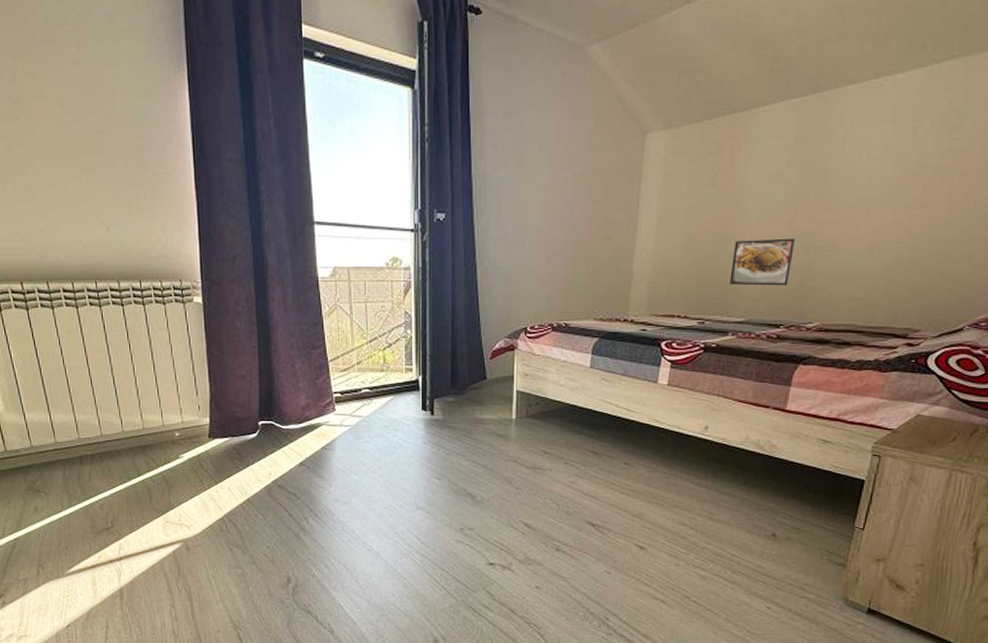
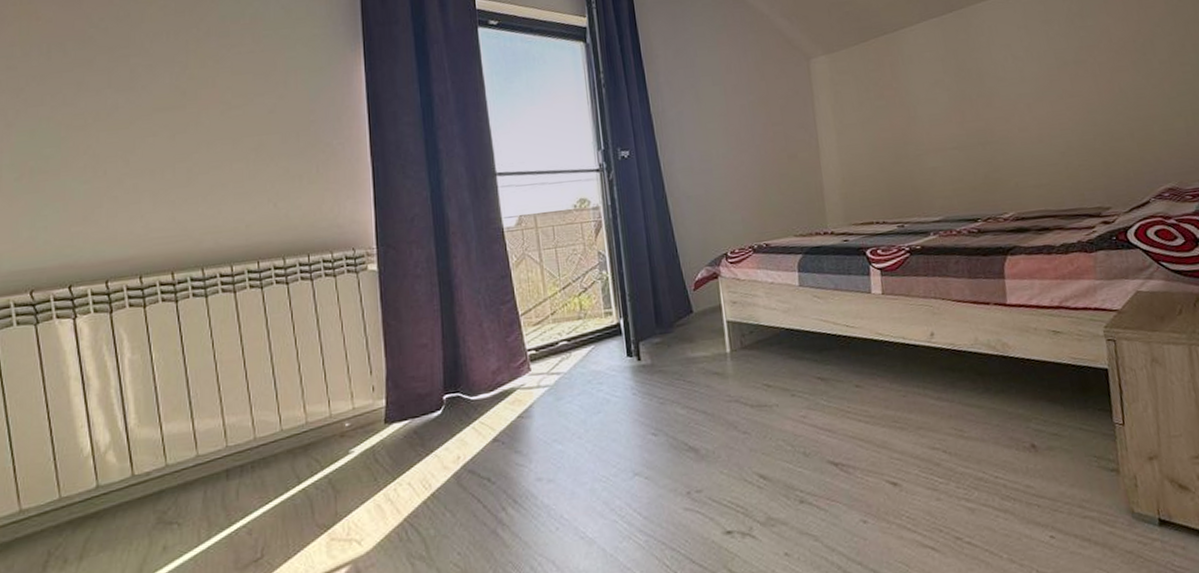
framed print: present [729,238,796,286] -> none [914,136,975,186]

